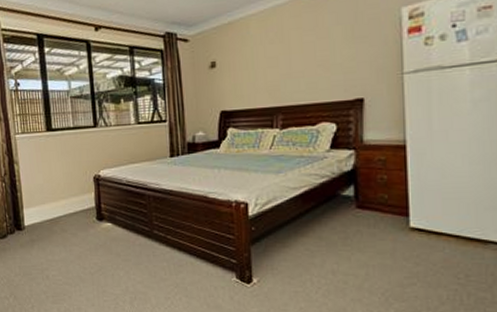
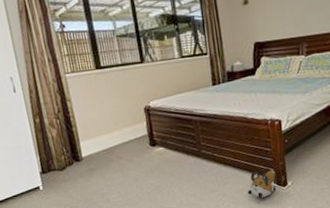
plush toy: none [204,261,239,295] -> present [247,170,276,198]

